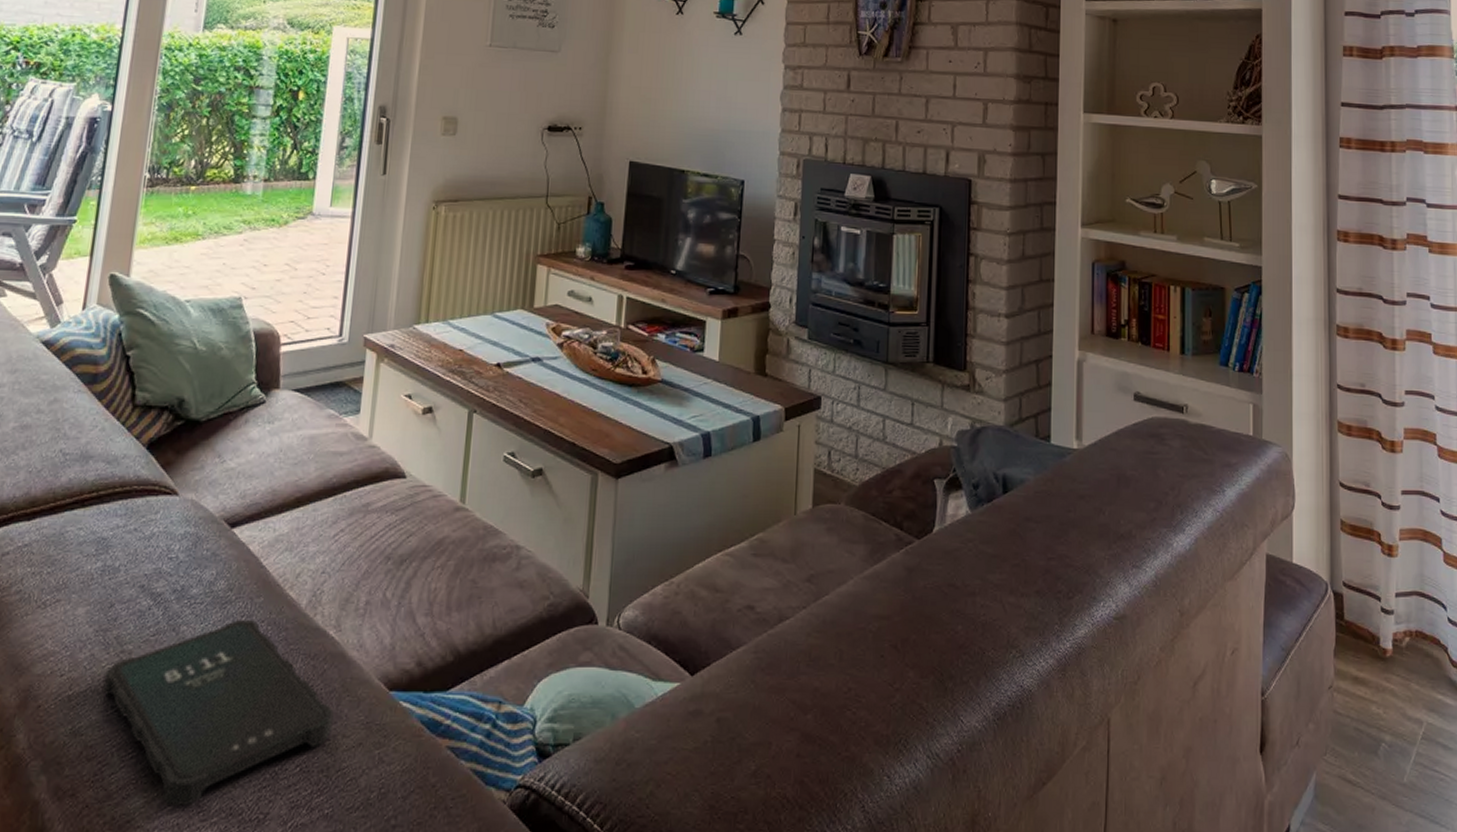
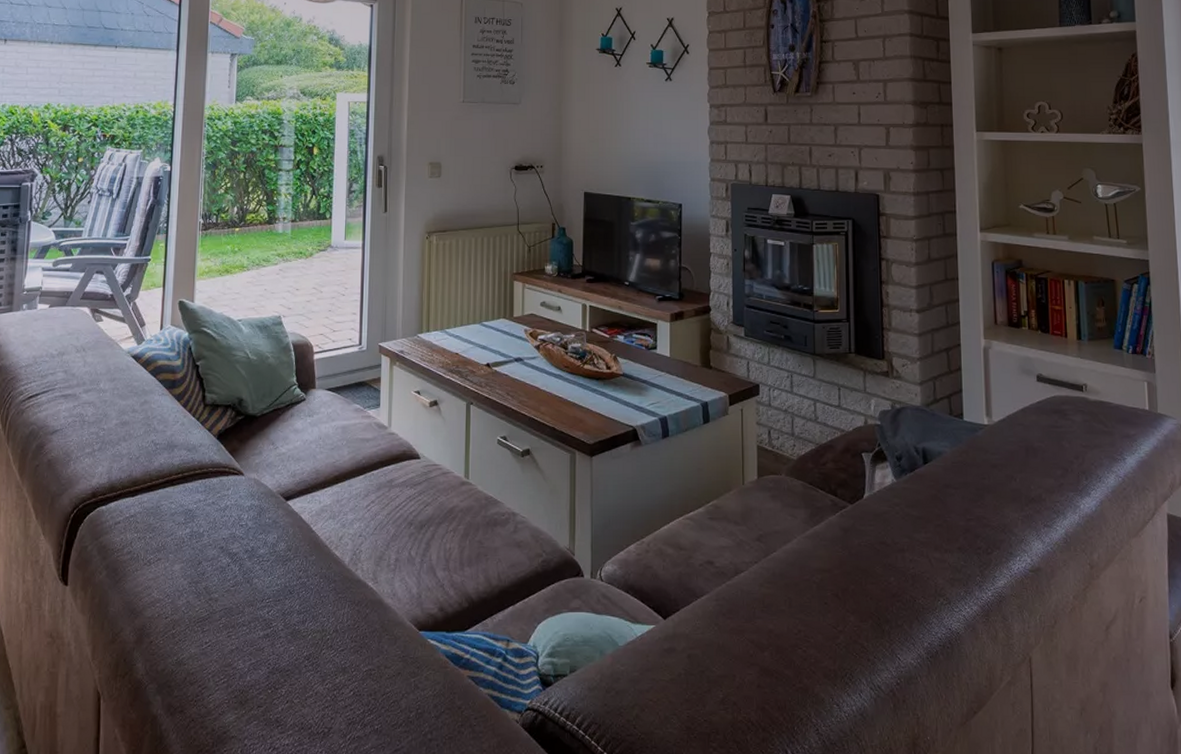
tablet: present [102,619,334,807] -> none [197,573,376,722]

